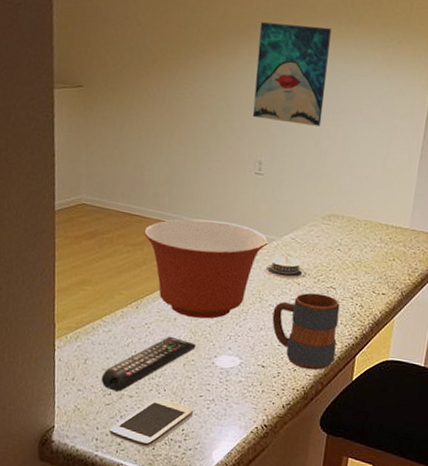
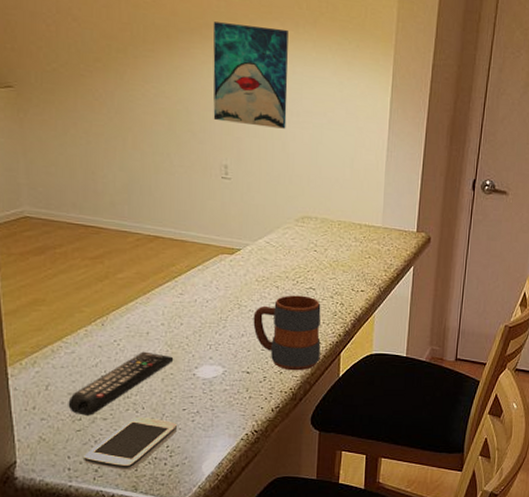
mixing bowl: present [144,219,267,319] -> none [103,227,241,330]
architectural model: present [265,255,306,279] -> none [241,259,284,283]

